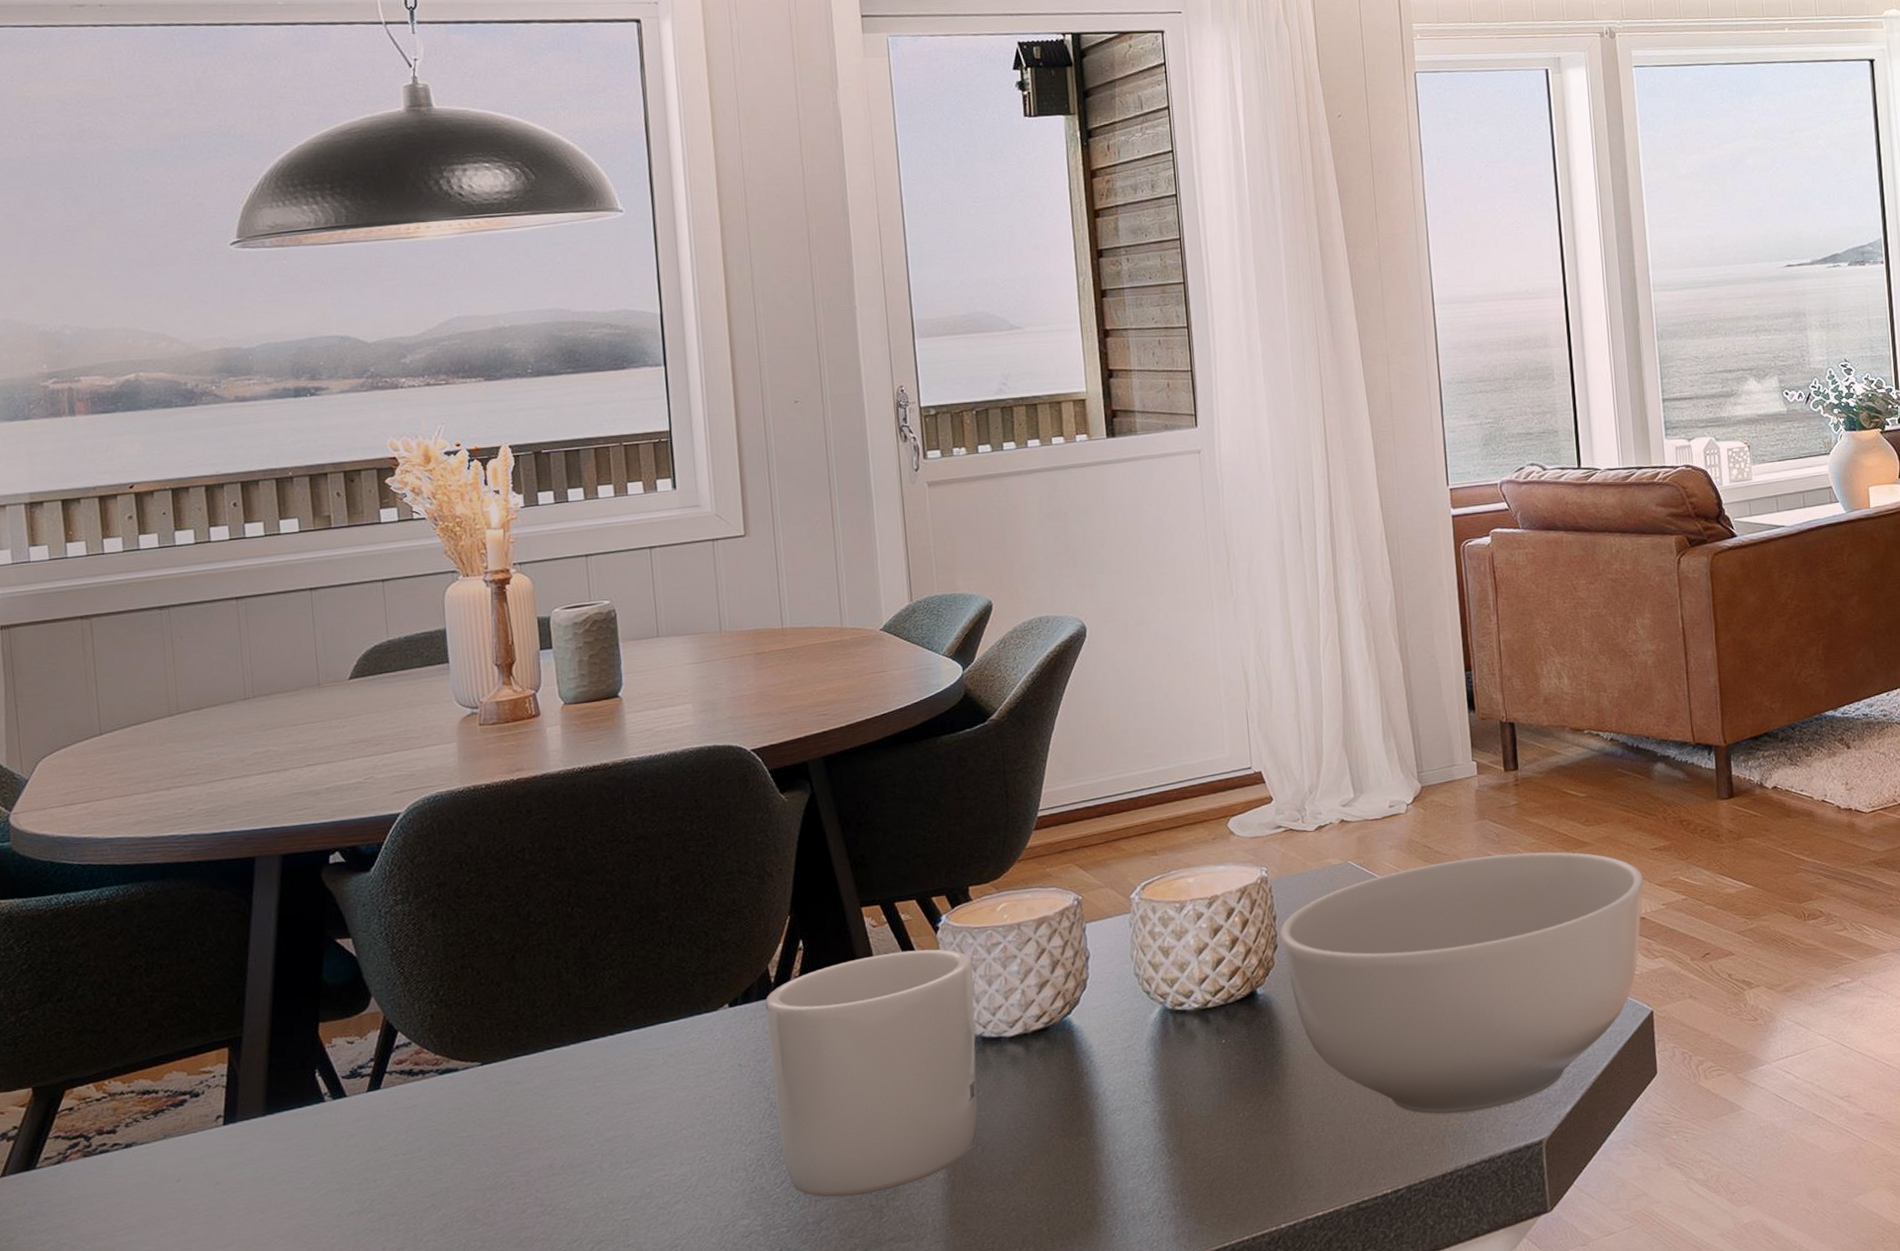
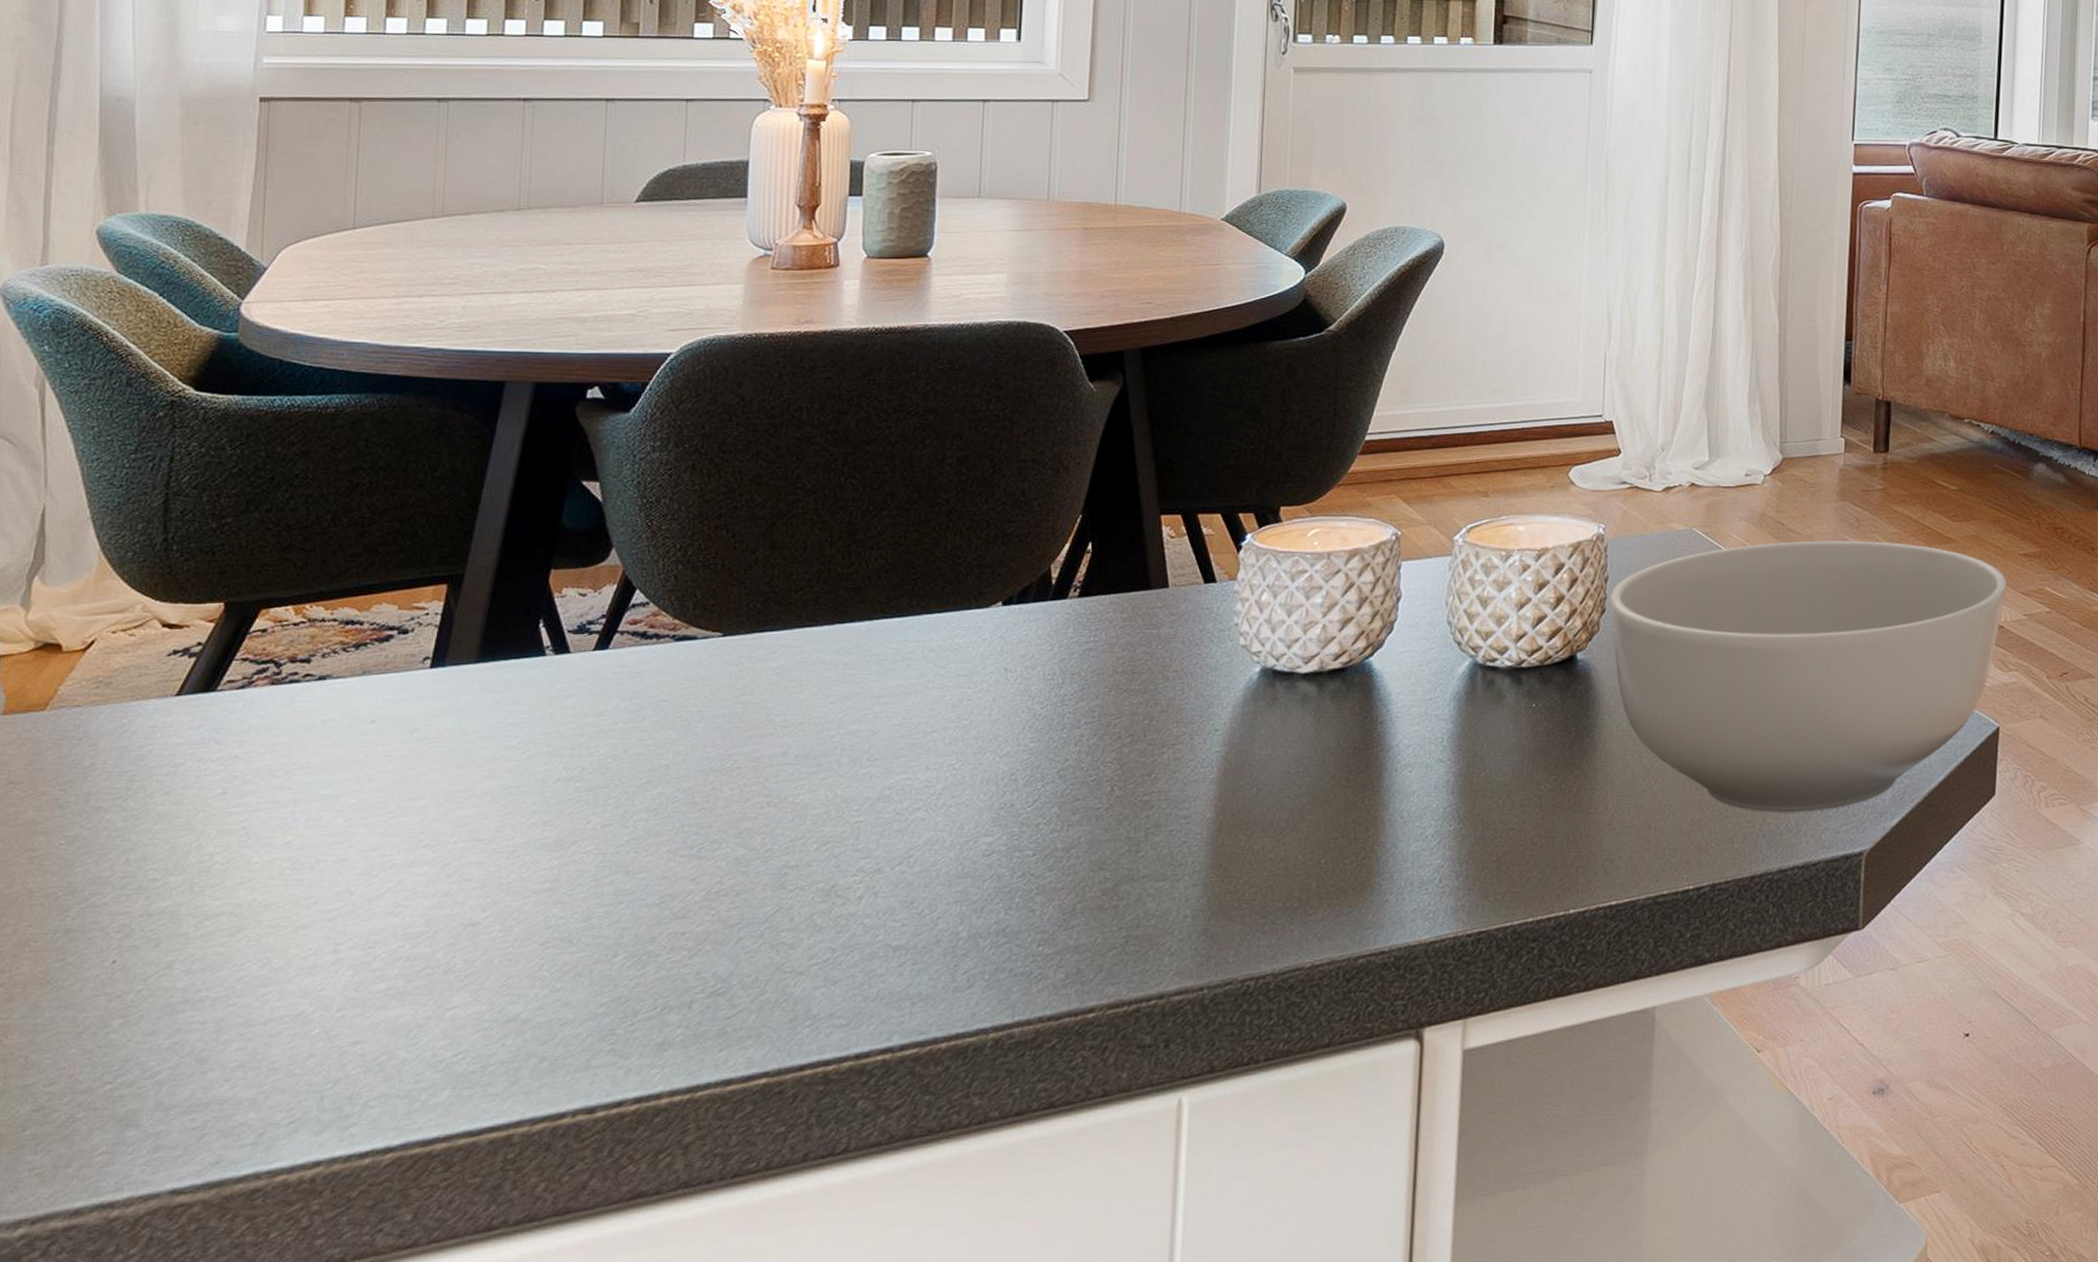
mug: present [765,949,978,1198] -> none [1038,567,1273,824]

